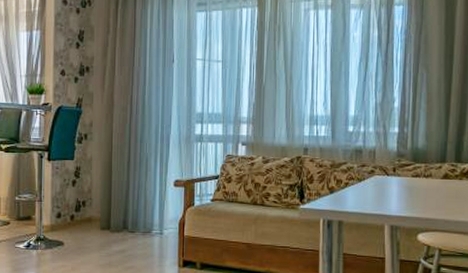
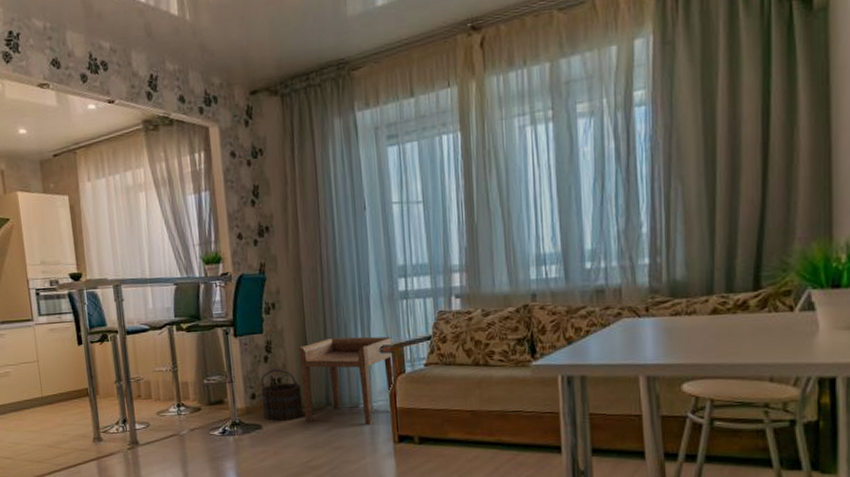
bucket: none [66,192,103,240] -> present [260,368,304,421]
side table: none [103,169,186,250] -> present [298,336,393,426]

